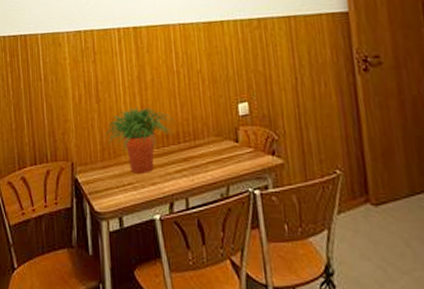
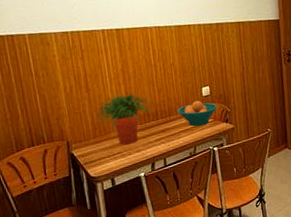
fruit bowl: none [204,121,260,157] -> present [177,101,218,127]

